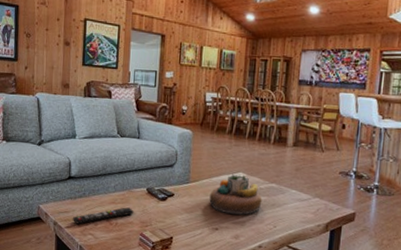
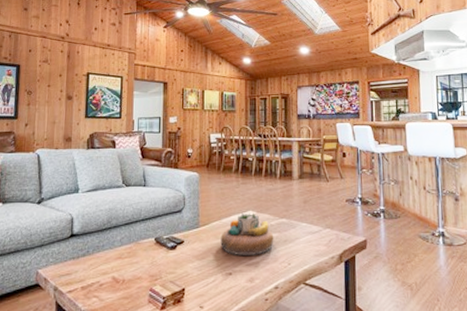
remote control: present [72,207,134,224] -> none [74,261,143,287]

